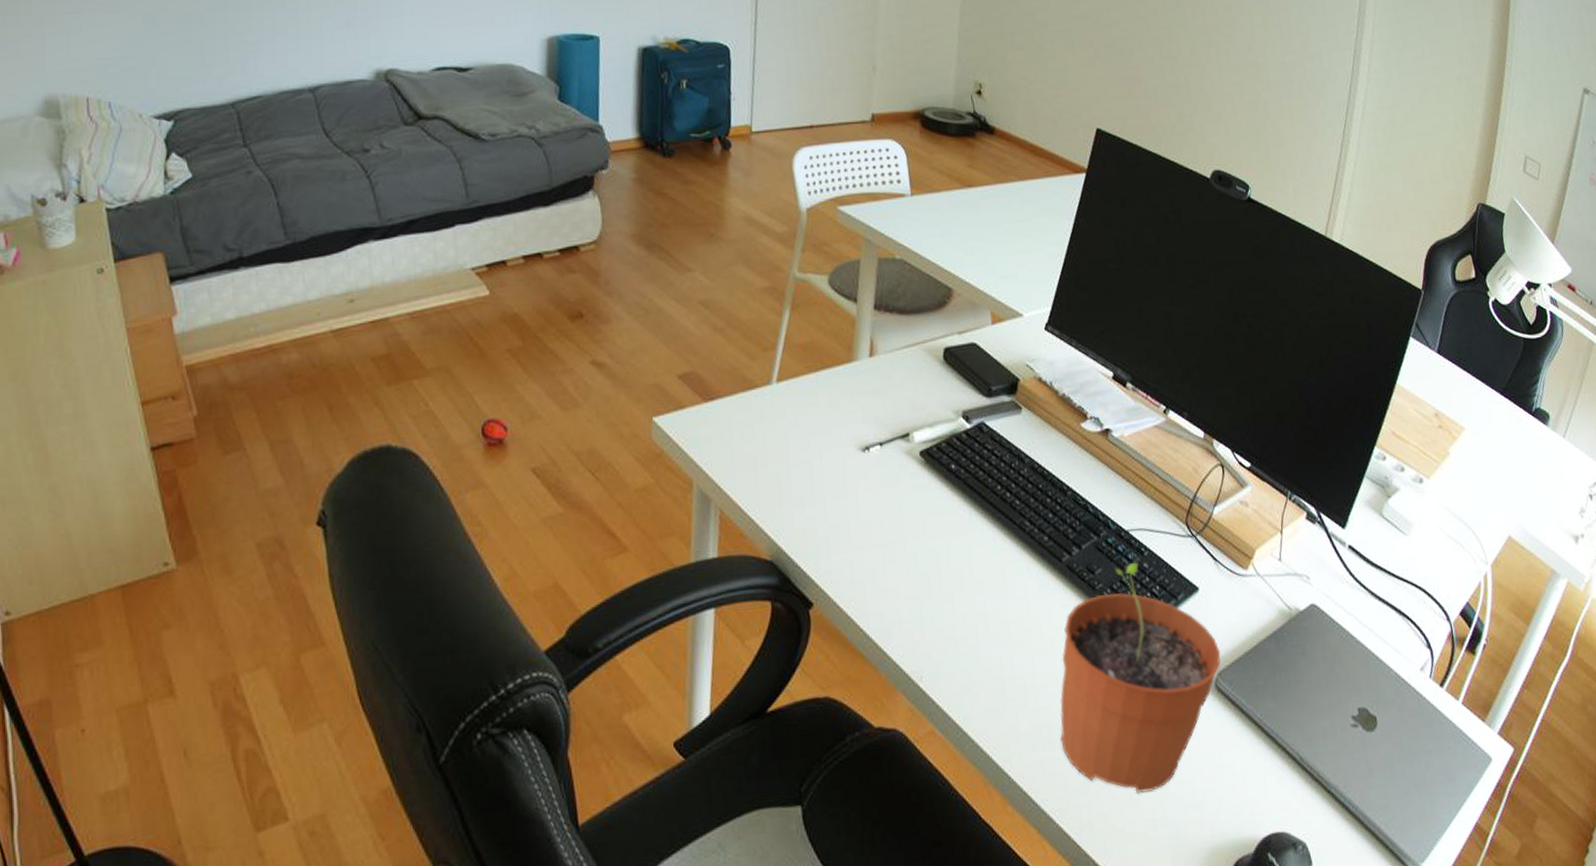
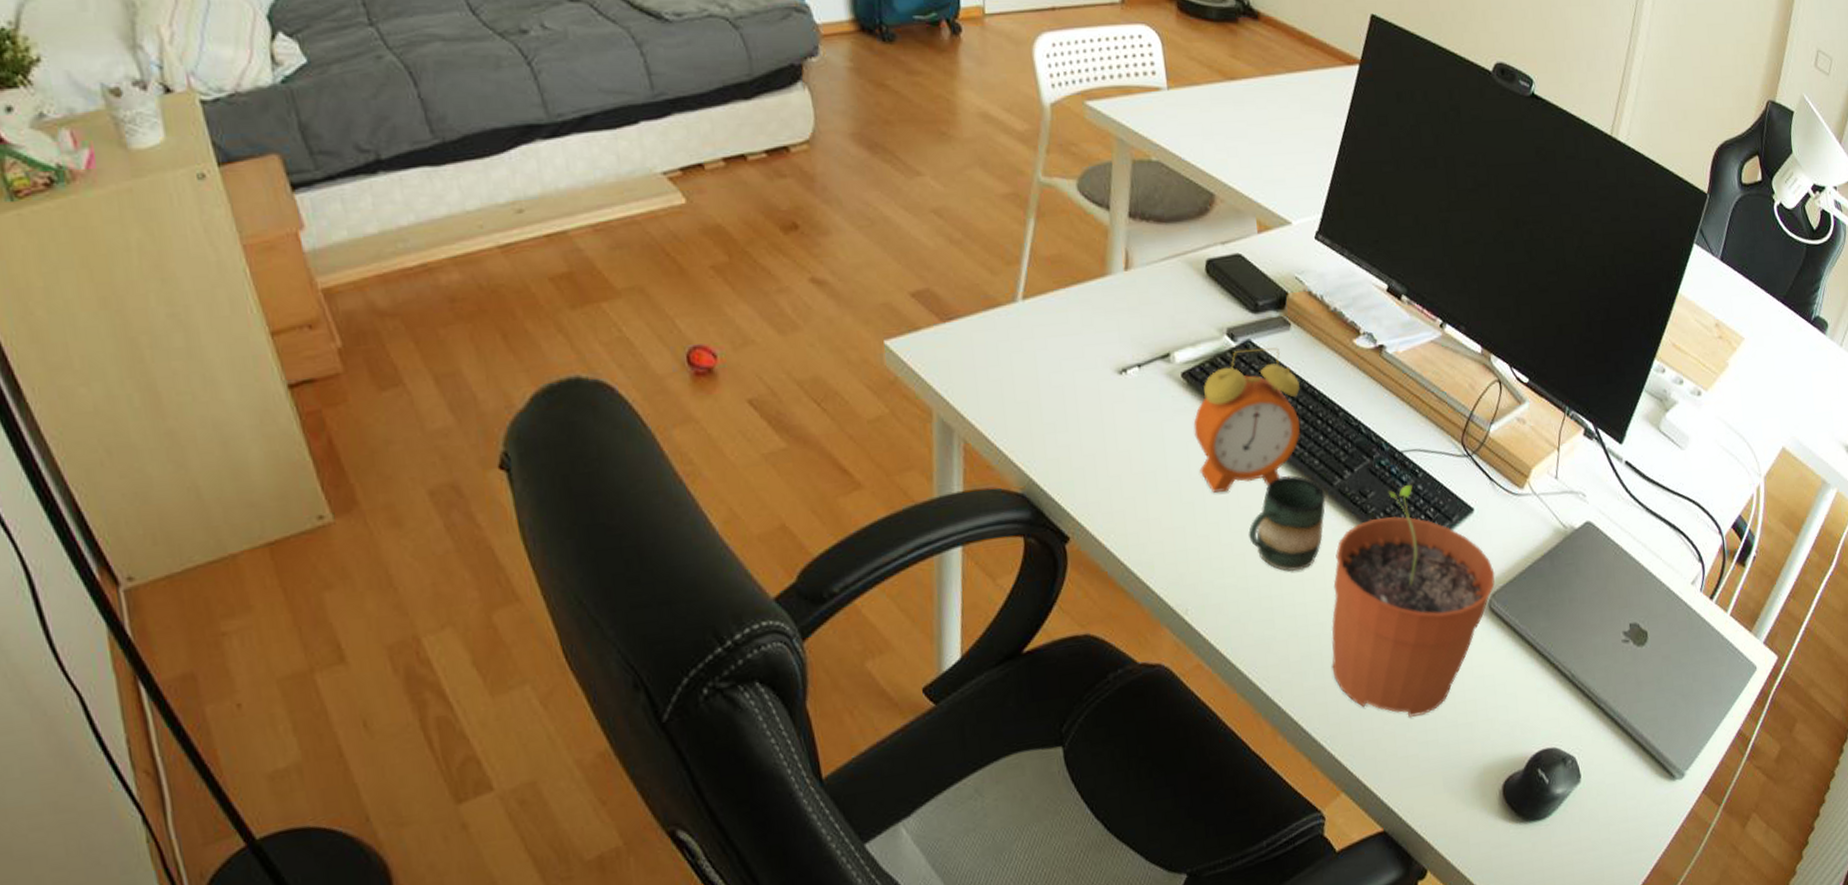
alarm clock: none [930,430,1031,566] -> present [1193,347,1301,494]
mug: none [981,550,1055,644] -> present [1249,475,1326,572]

